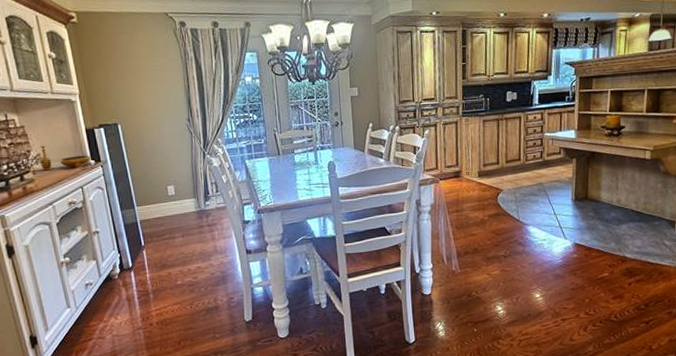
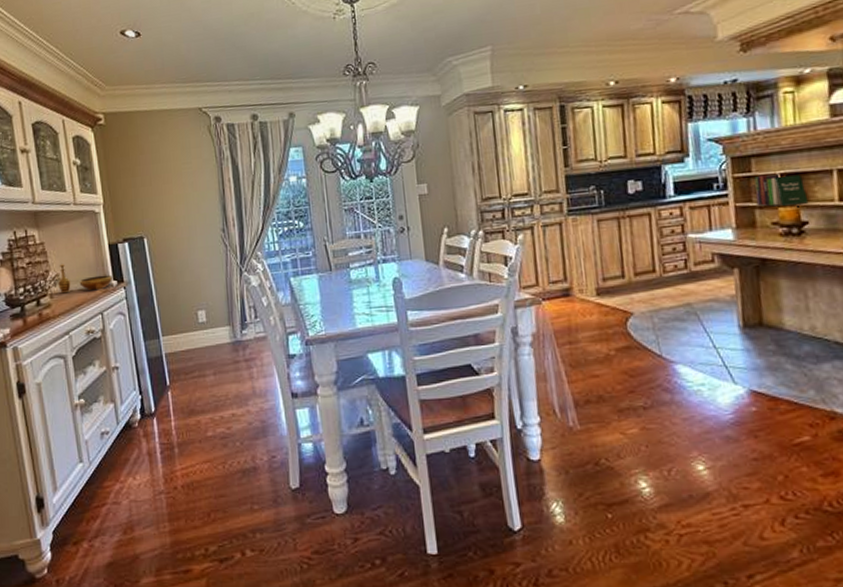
books: none [593,90,627,115] -> present [754,172,809,207]

